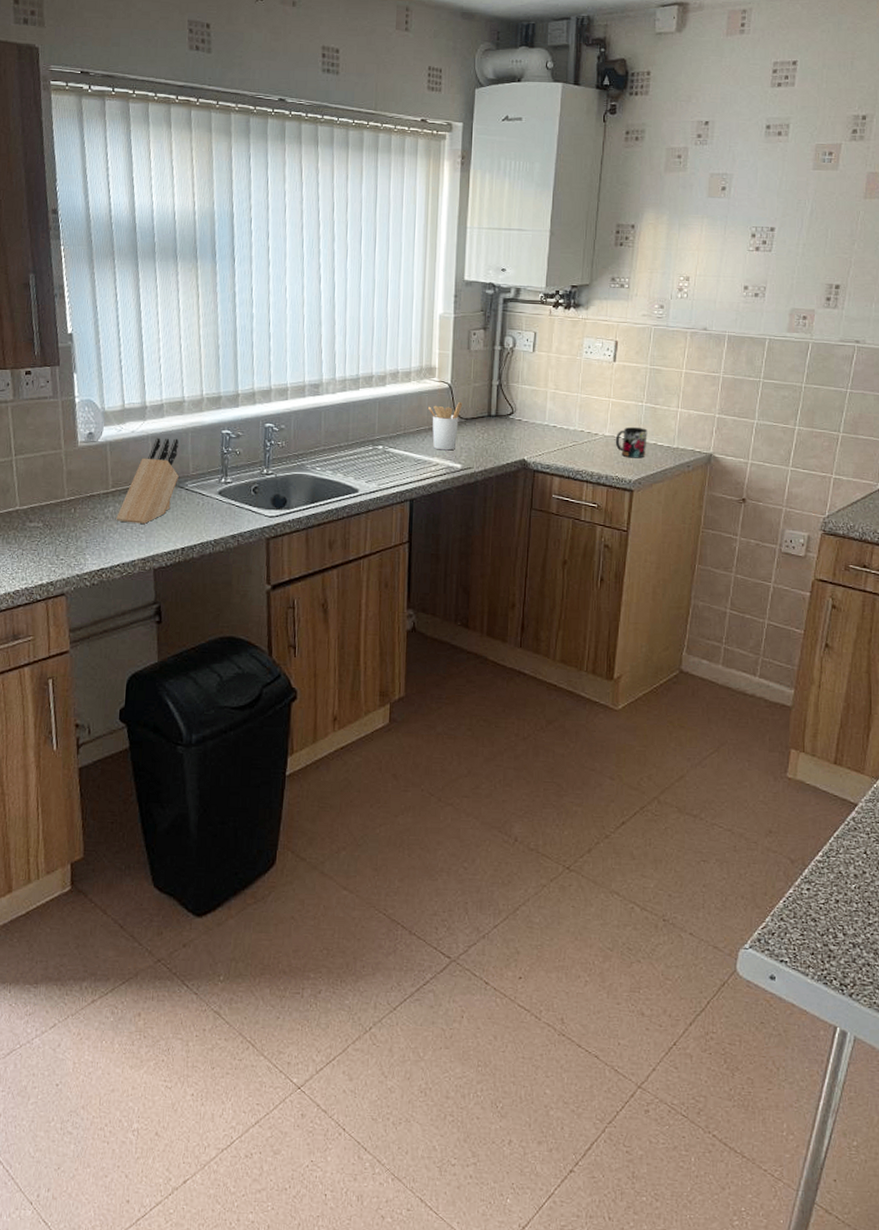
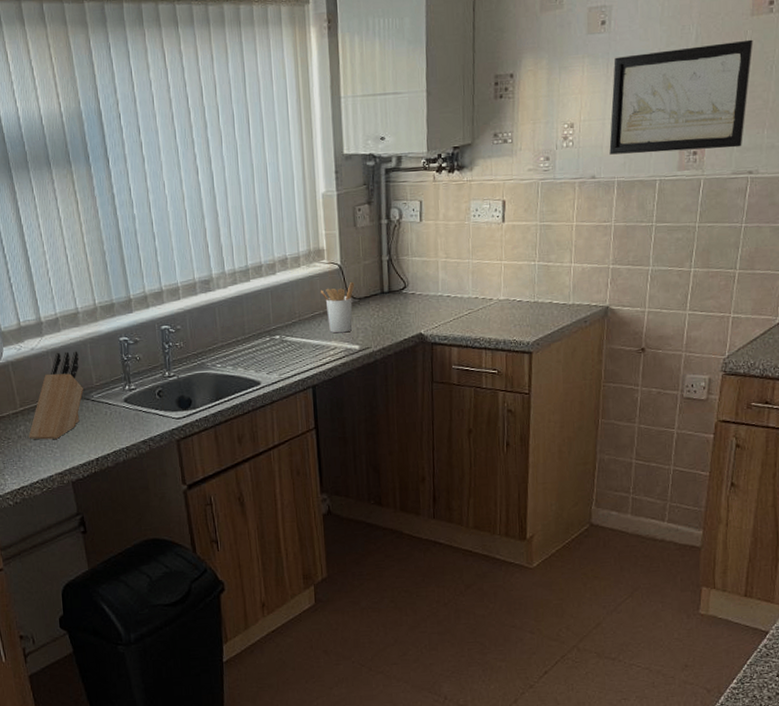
mug: present [615,426,648,459] -> none [510,287,543,320]
wall art: none [722,219,865,317] -> present [609,39,753,155]

